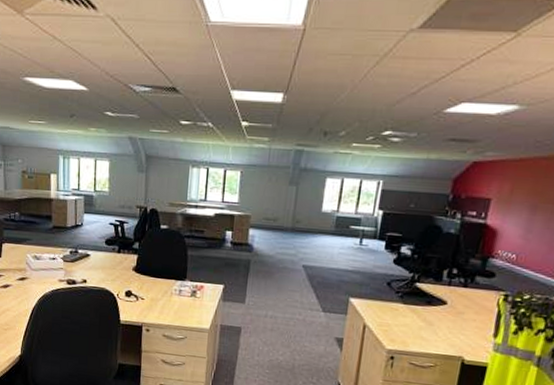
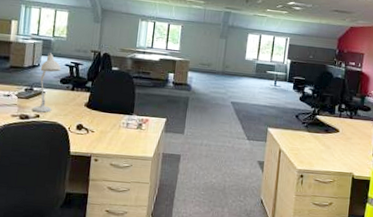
desk lamp: none [78,210,106,278] -> present [32,53,61,113]

